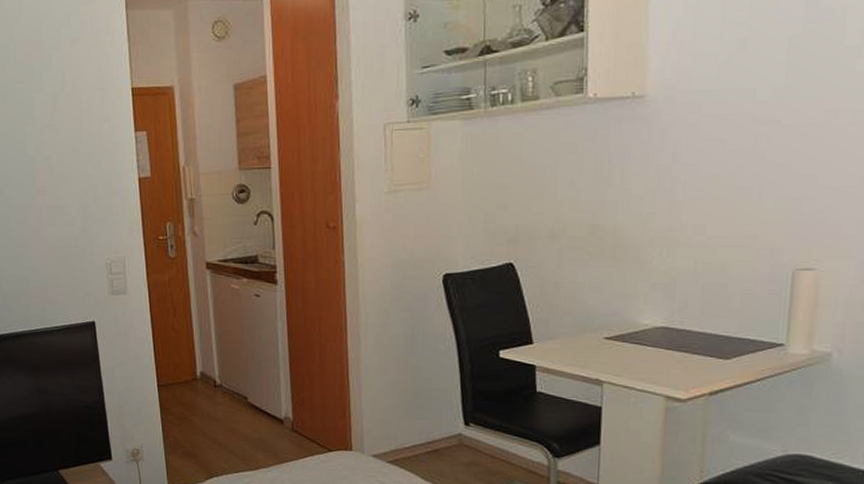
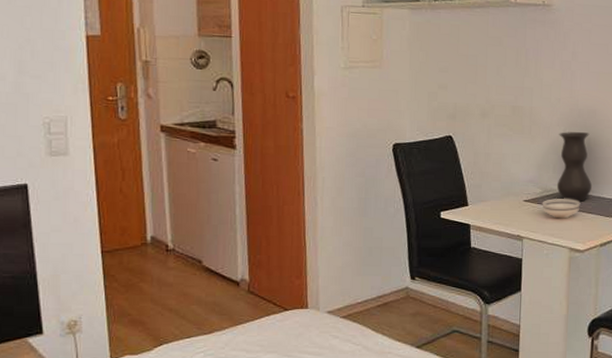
bowl: none [628,336,682,360] -> present [542,199,581,219]
vase: none [648,253,700,341] -> present [556,132,593,203]

